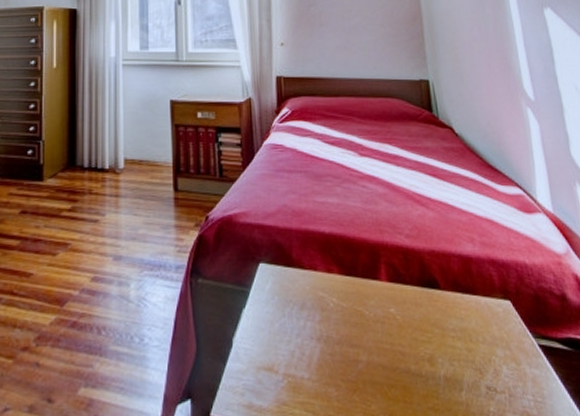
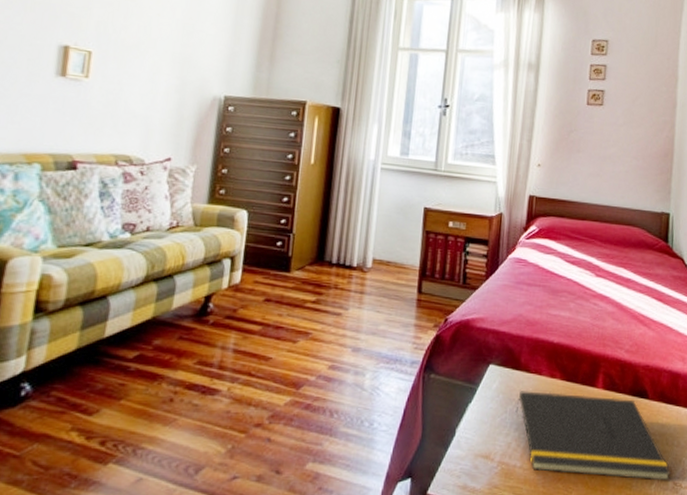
notepad: none [294,289,482,386] -> present [515,391,672,481]

